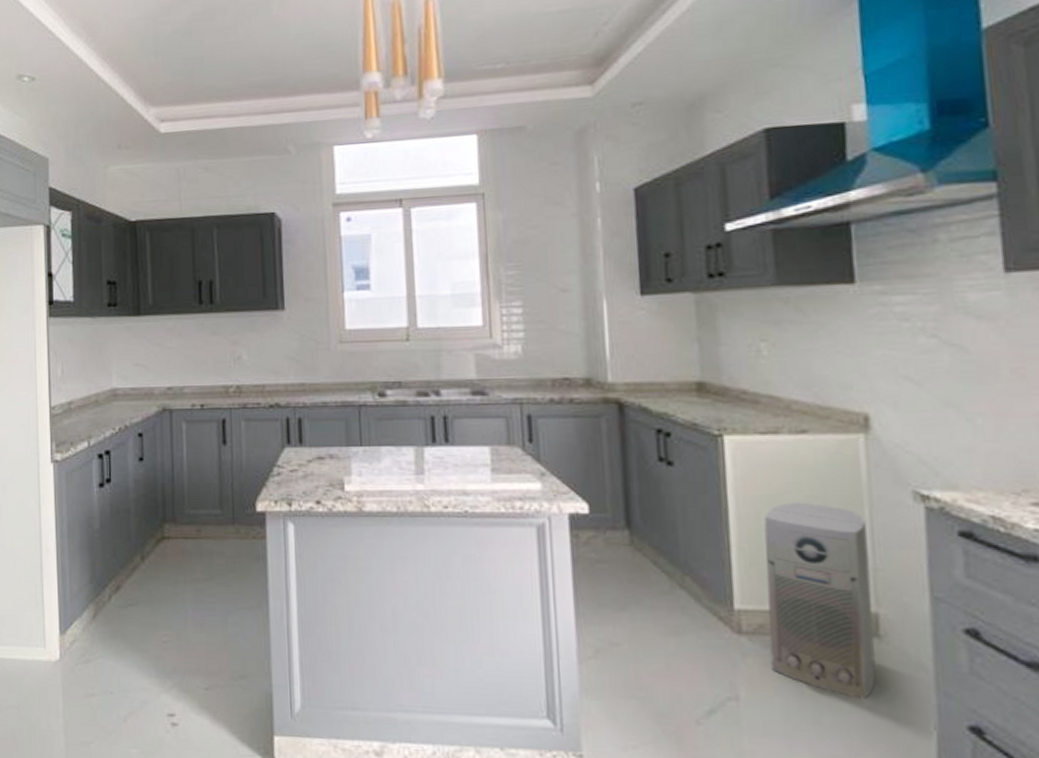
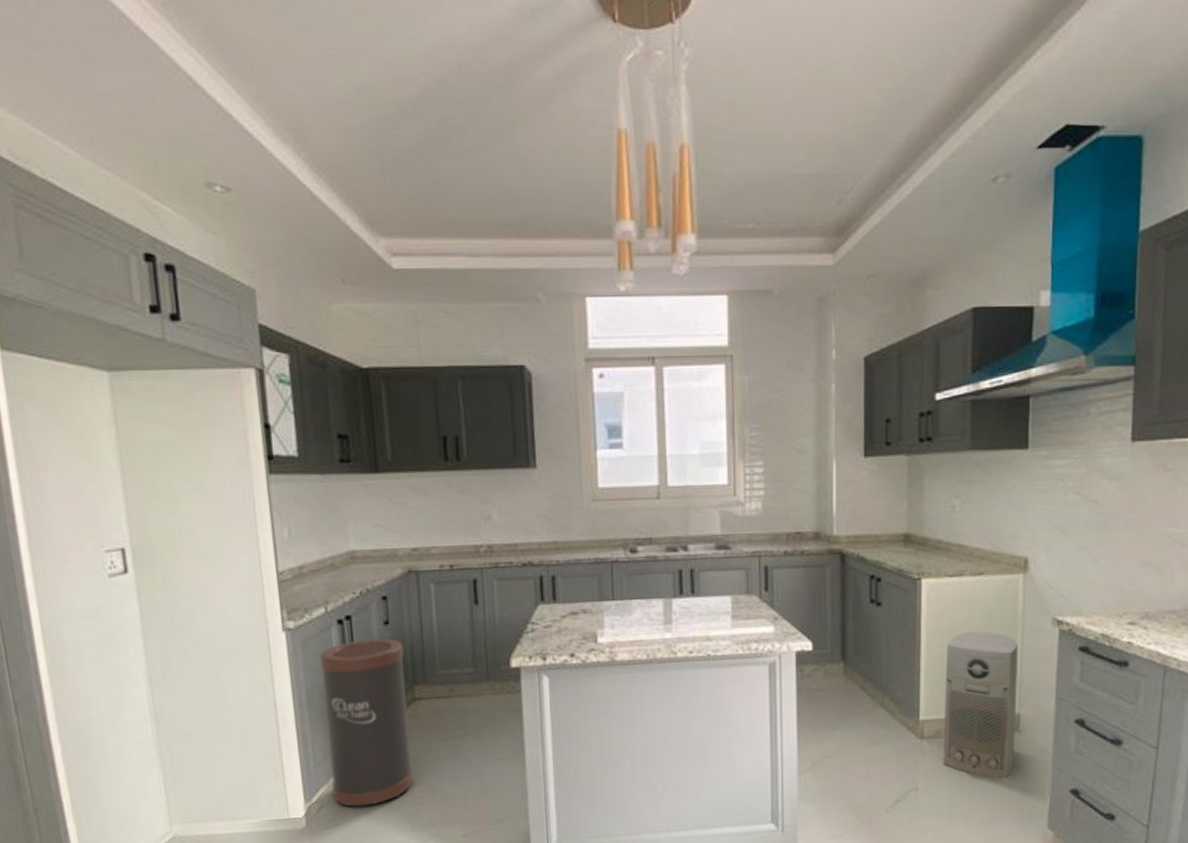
trash can: none [81,474,160,645] -> present [320,638,414,807]

